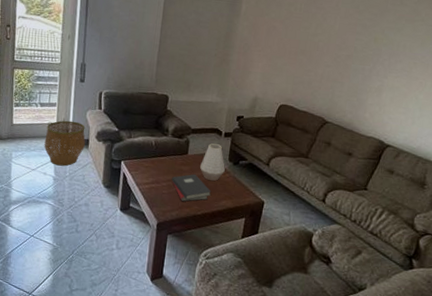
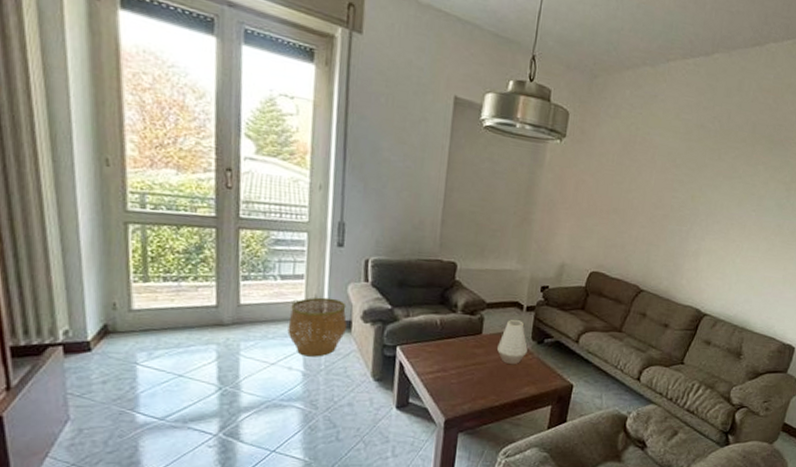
hardback book: present [172,174,211,202] -> none [462,357,511,391]

